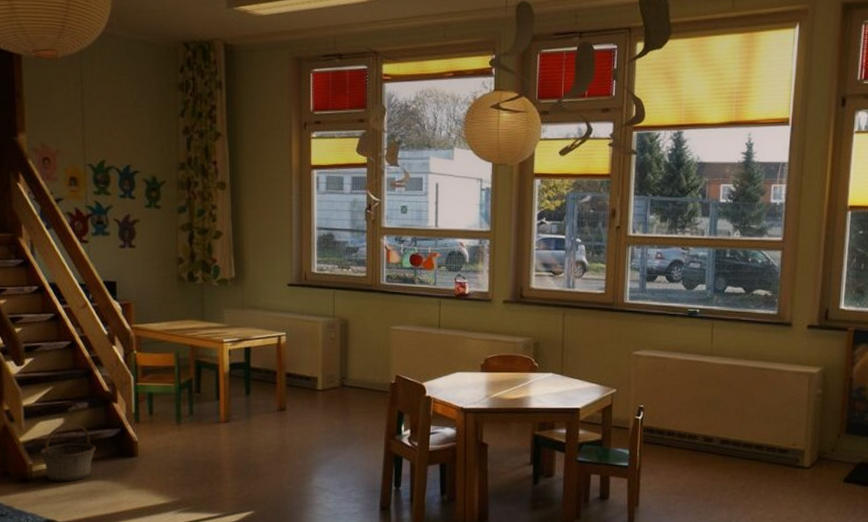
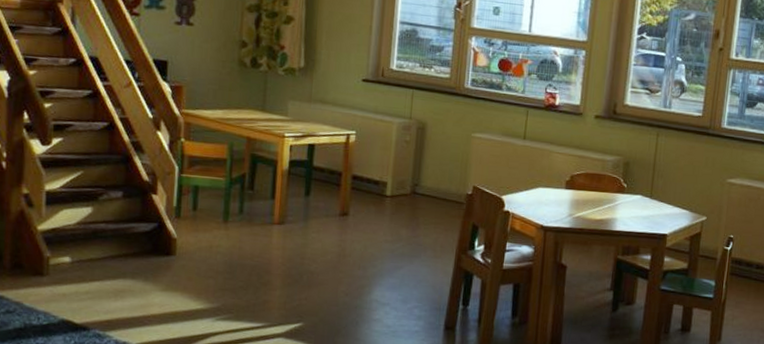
basket: present [40,424,96,482] -> none [60,214,127,279]

